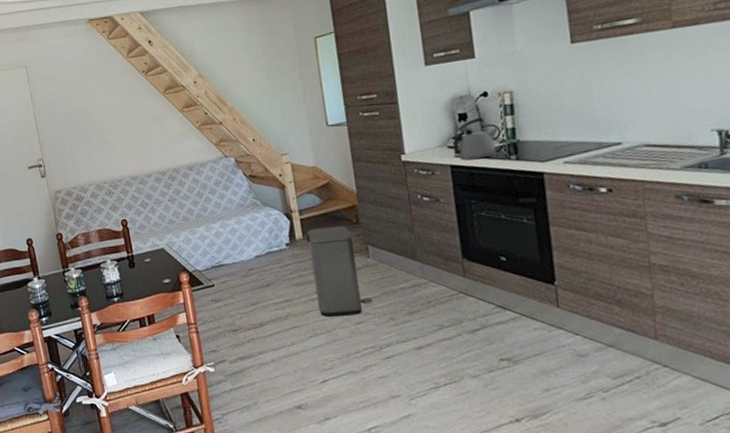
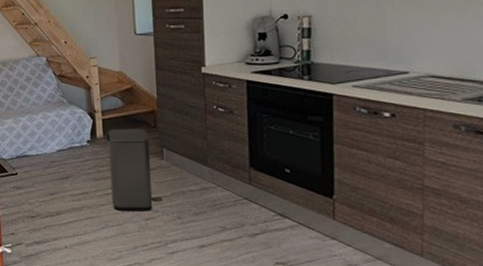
kettle: present [453,117,500,161] -> none [250,37,296,77]

